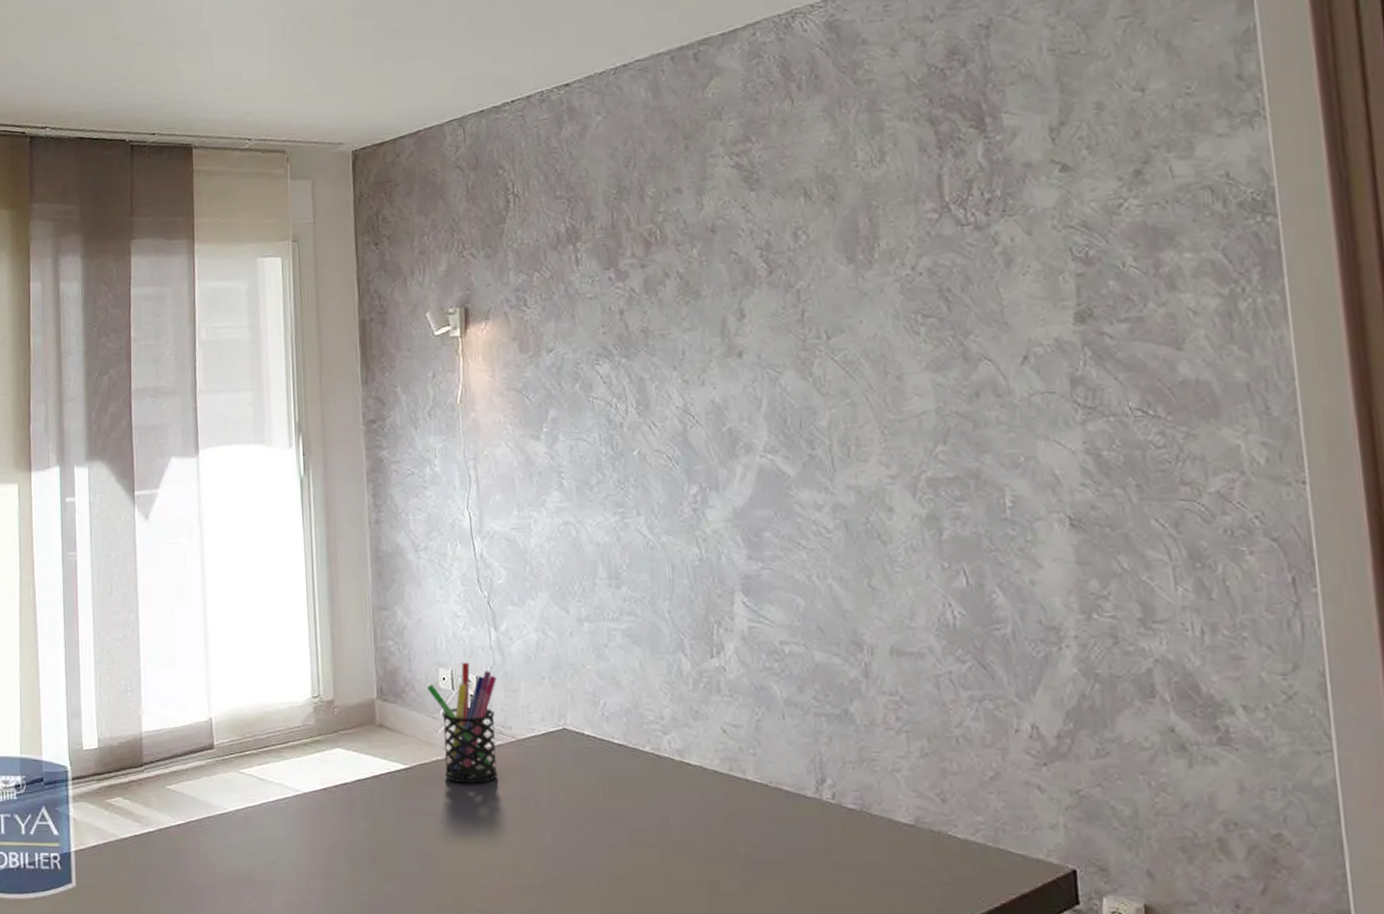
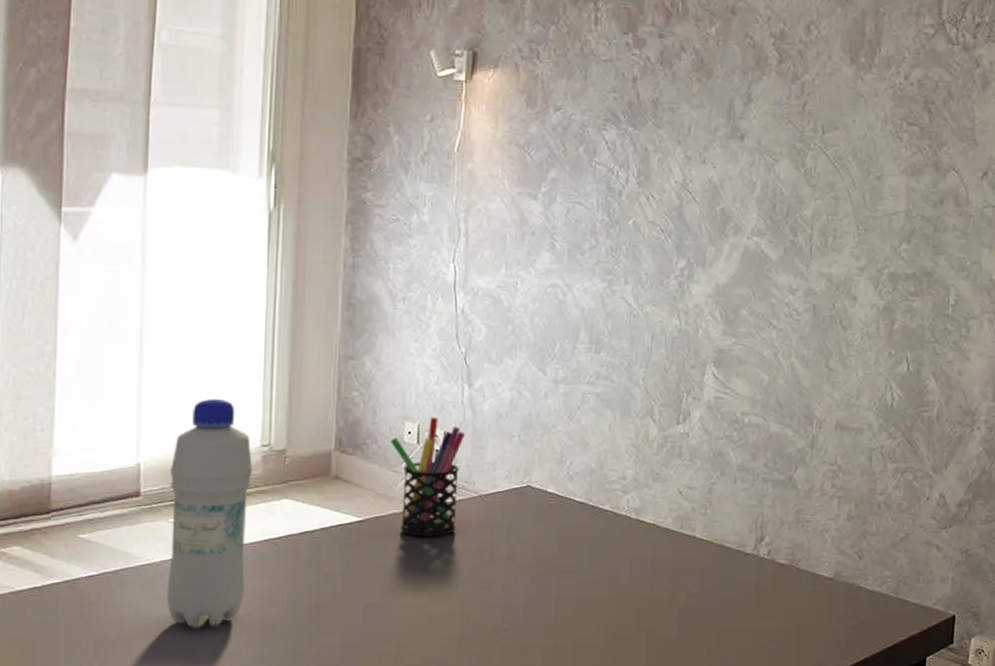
bottle: none [236,654,309,875] -> present [167,398,253,627]

